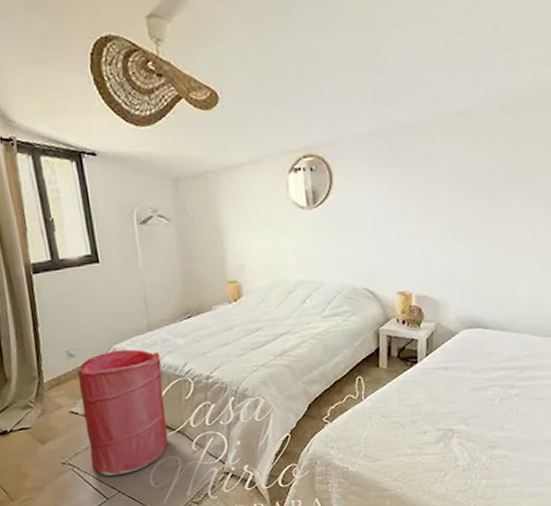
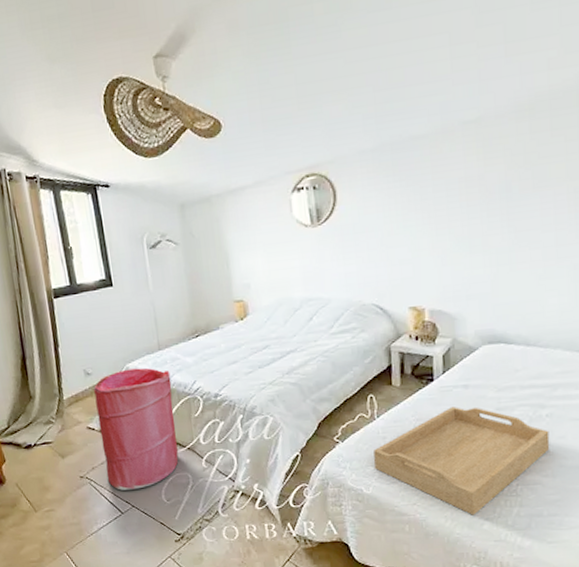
serving tray: none [360,387,516,488] -> present [374,407,550,515]

